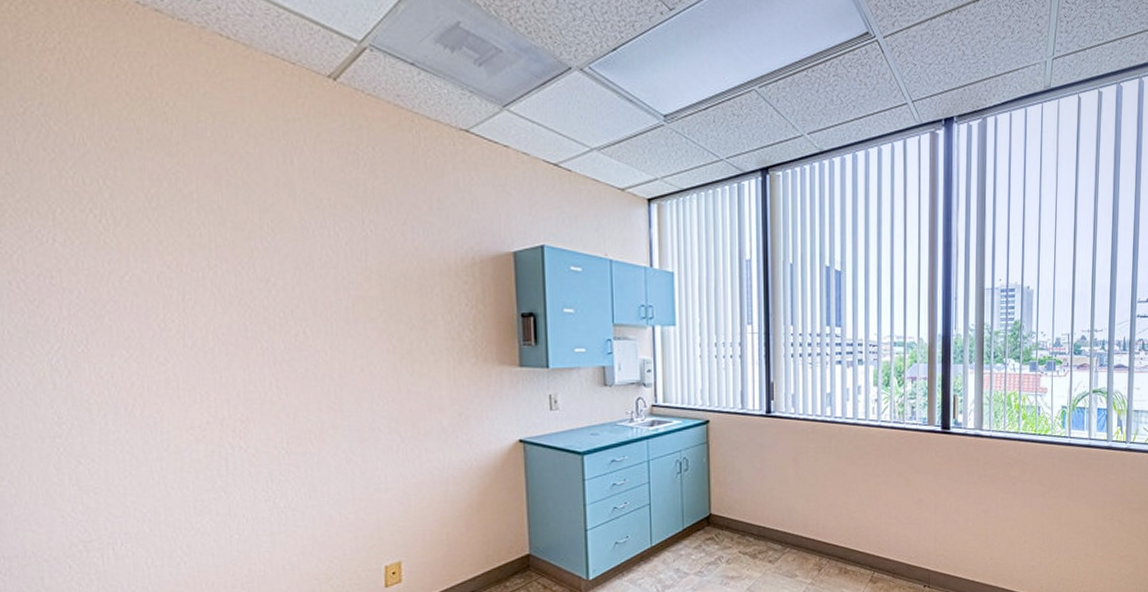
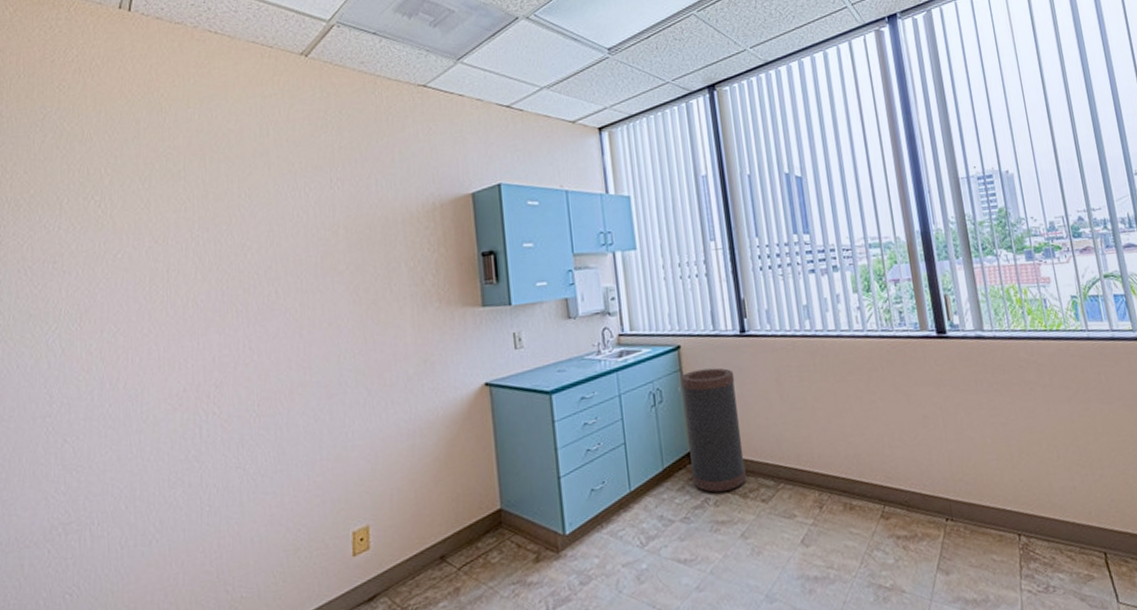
trash can: none [707,443,757,552] -> present [680,367,747,492]

